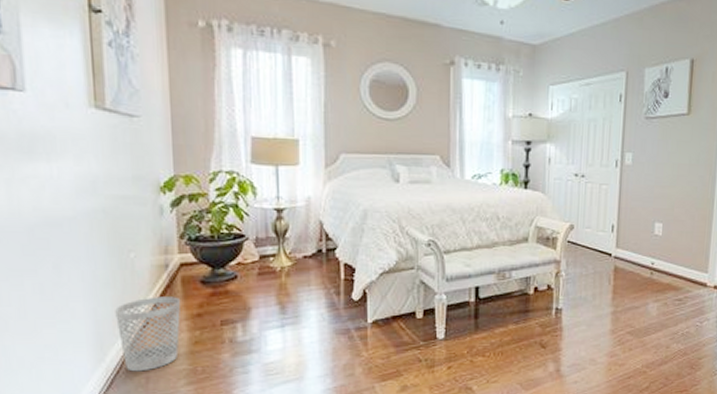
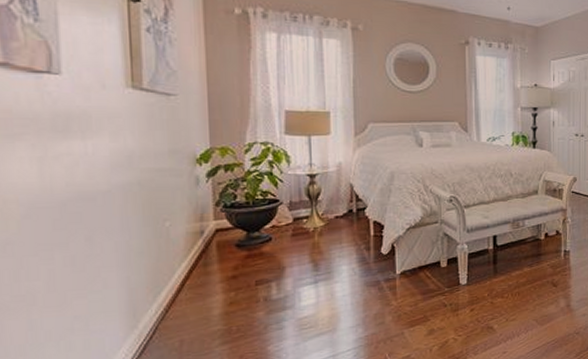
wastebasket: present [115,297,180,372] -> none [149,261,215,336]

